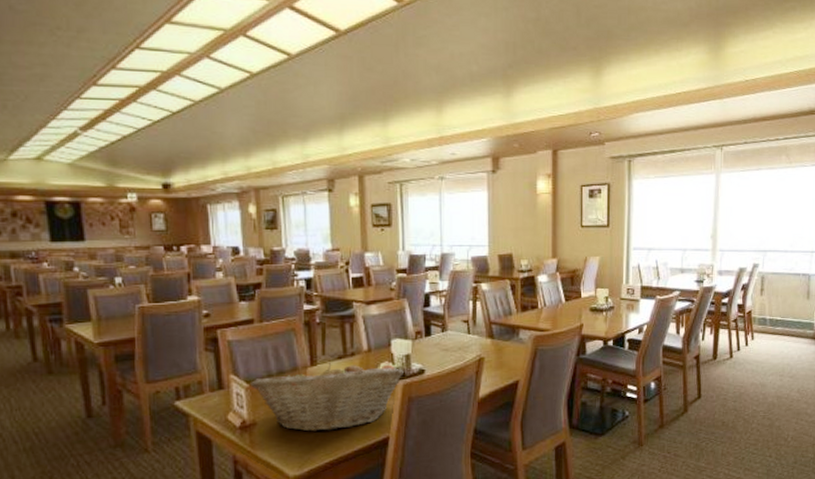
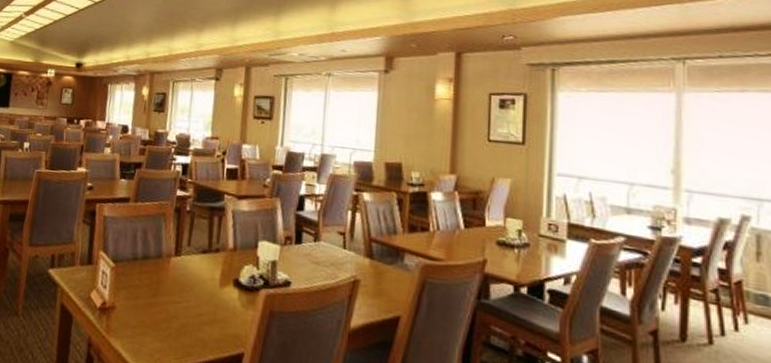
fruit basket: present [249,362,404,432] -> none [115,254,268,333]

